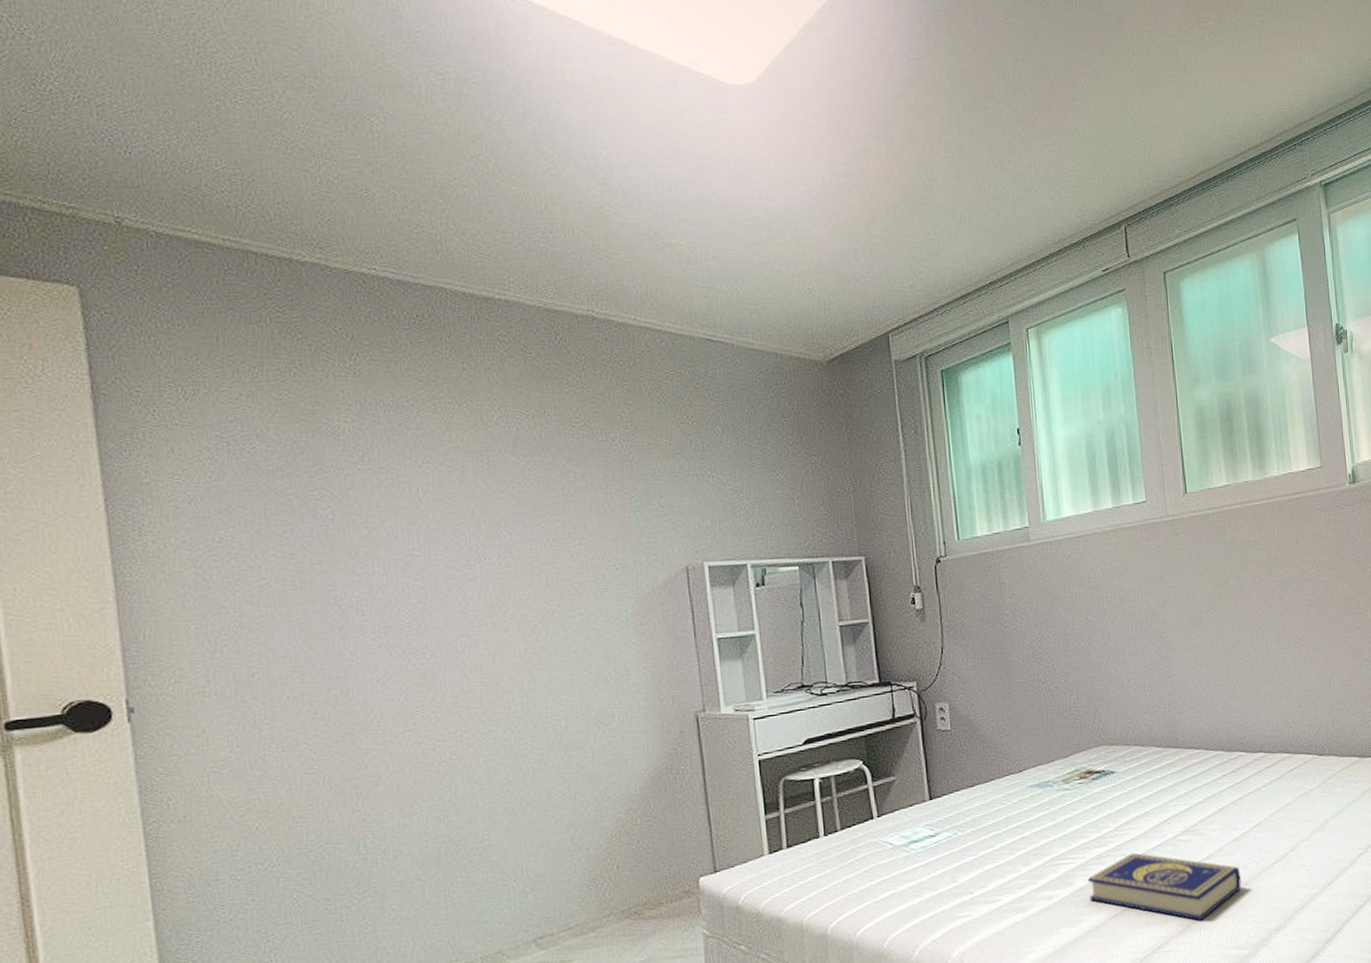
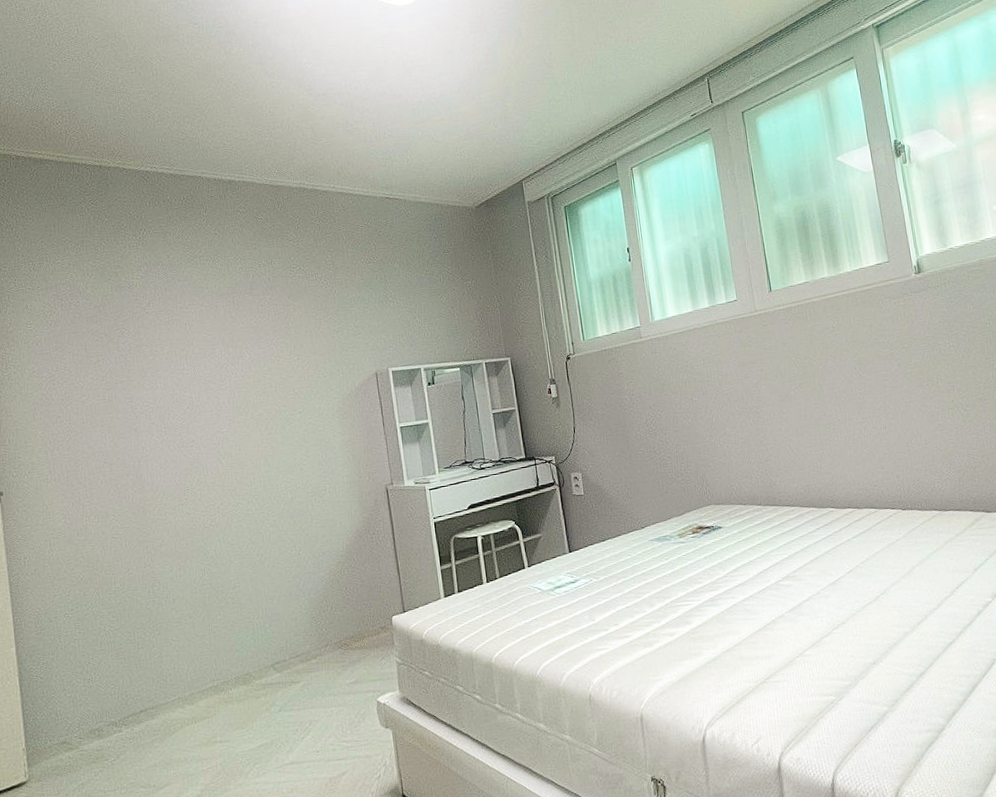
book: present [1087,852,1242,921] -> none [703,596,839,655]

